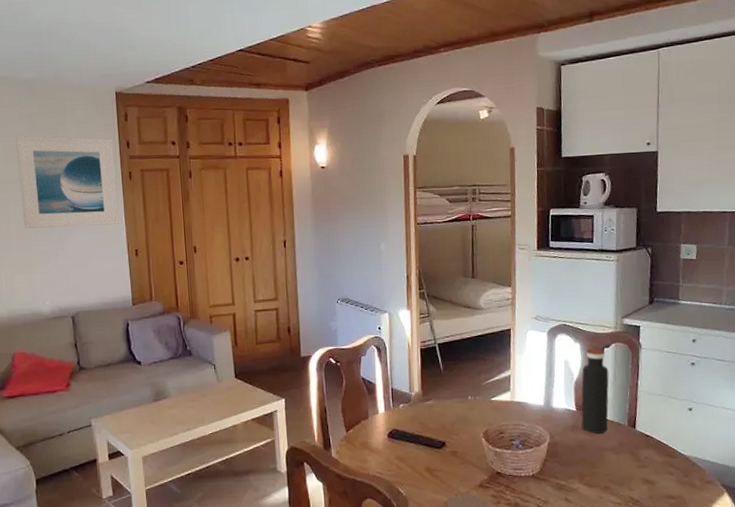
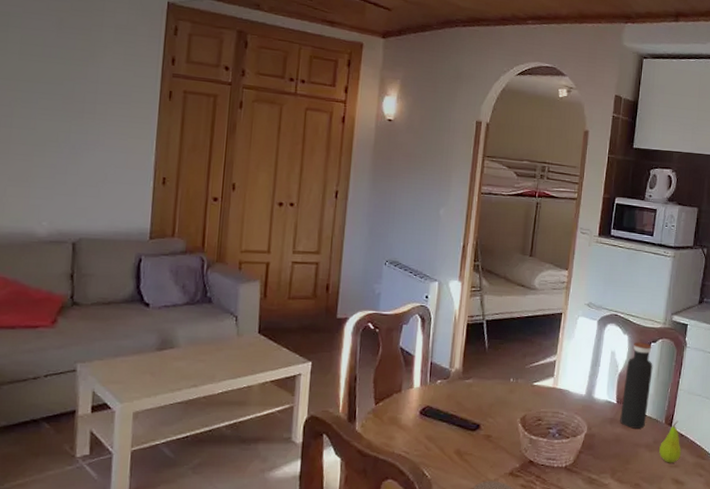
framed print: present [15,135,119,229] -> none [30,29,155,146]
fruit: none [625,422,649,464] -> present [659,420,682,463]

